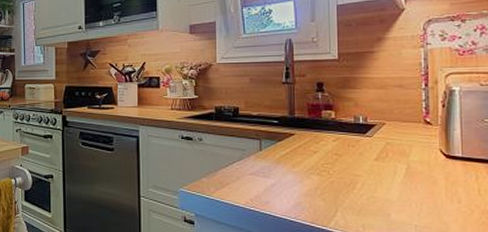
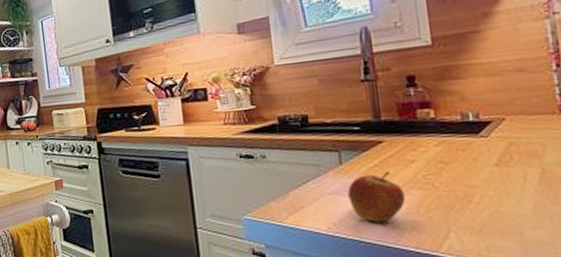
fruit: none [264,159,306,200] -> present [348,172,405,222]

